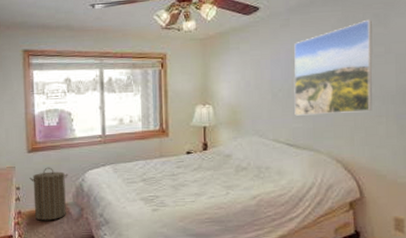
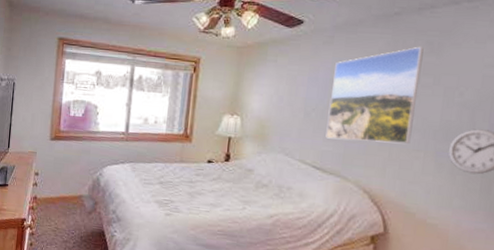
laundry hamper: present [29,167,68,221] -> none [49,157,87,210]

